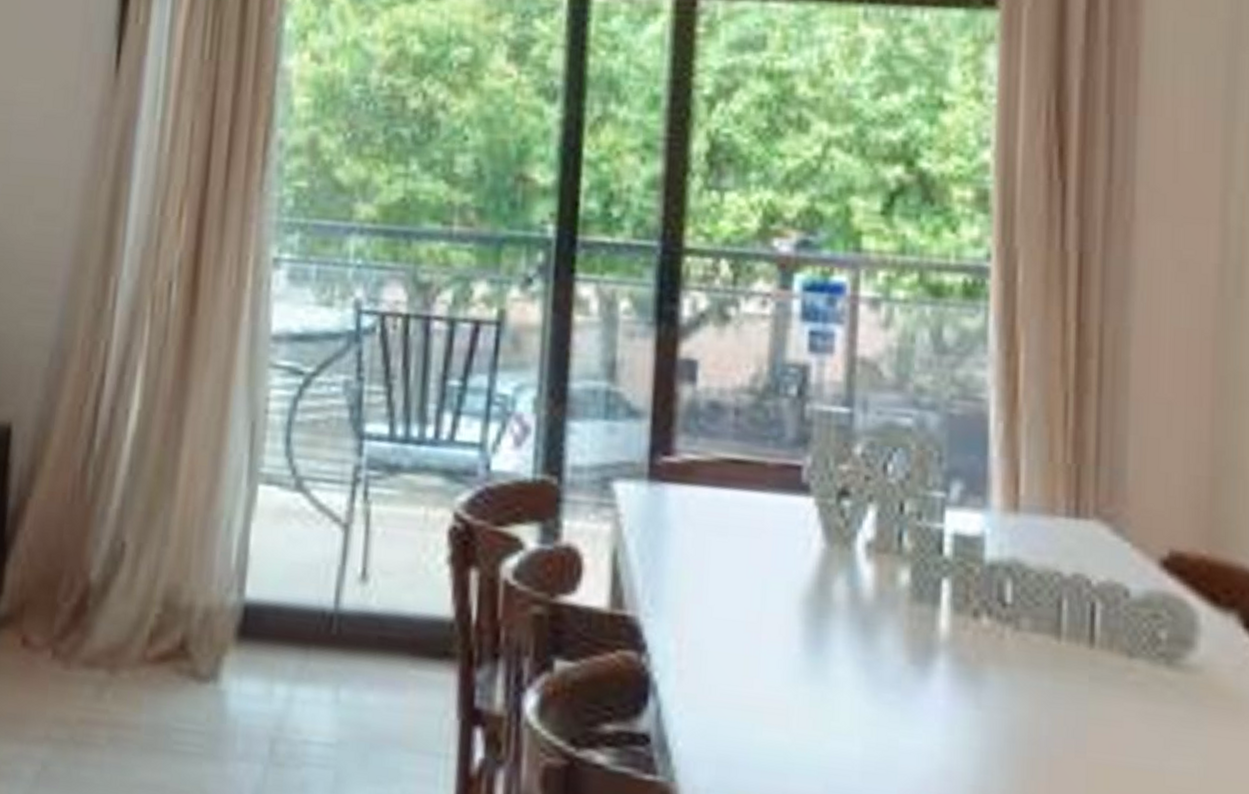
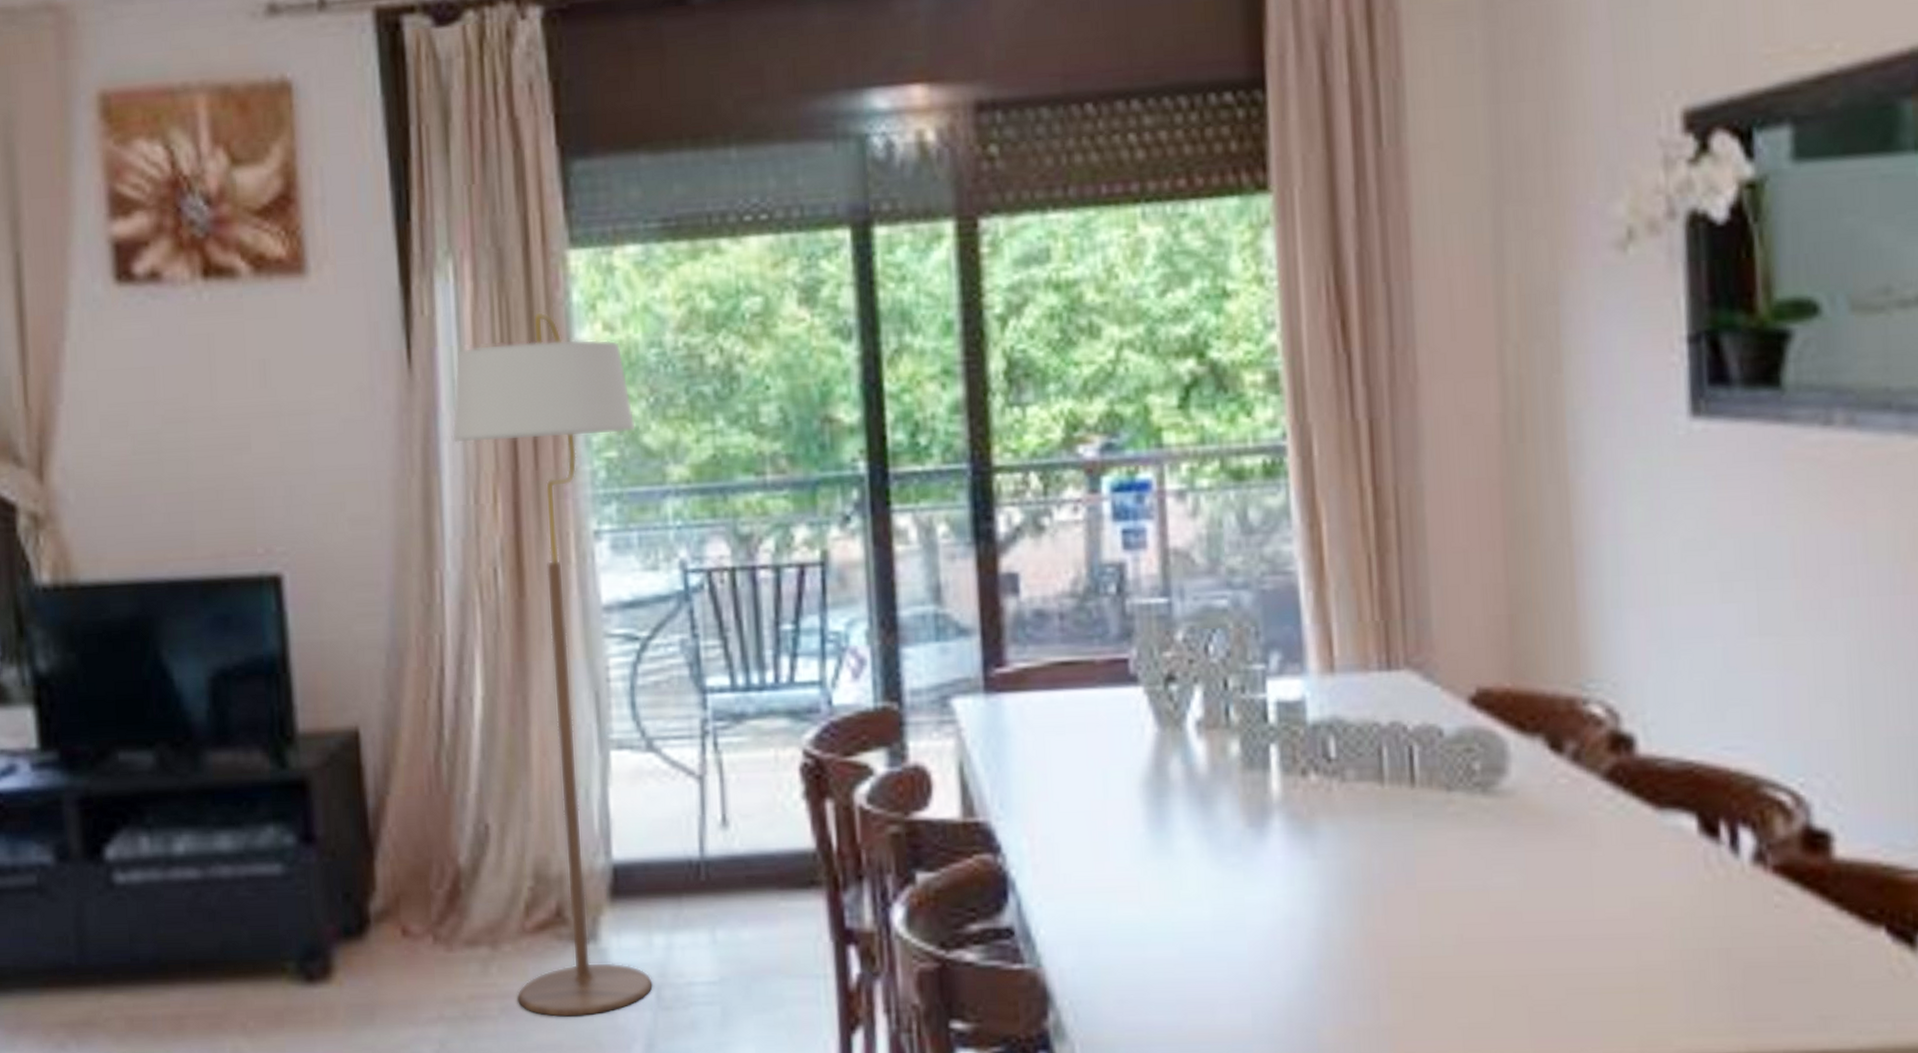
floor lamp: none [127,35,330,761] -> present [452,312,654,1018]

